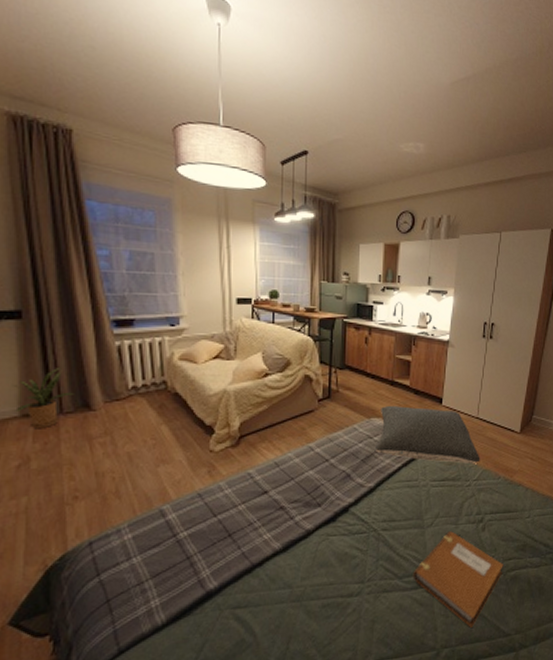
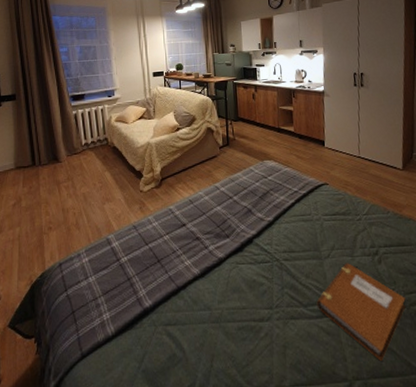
house plant: present [13,368,75,429] -> none [11,132,48,177]
pillow: present [376,406,481,464] -> none [270,149,368,199]

